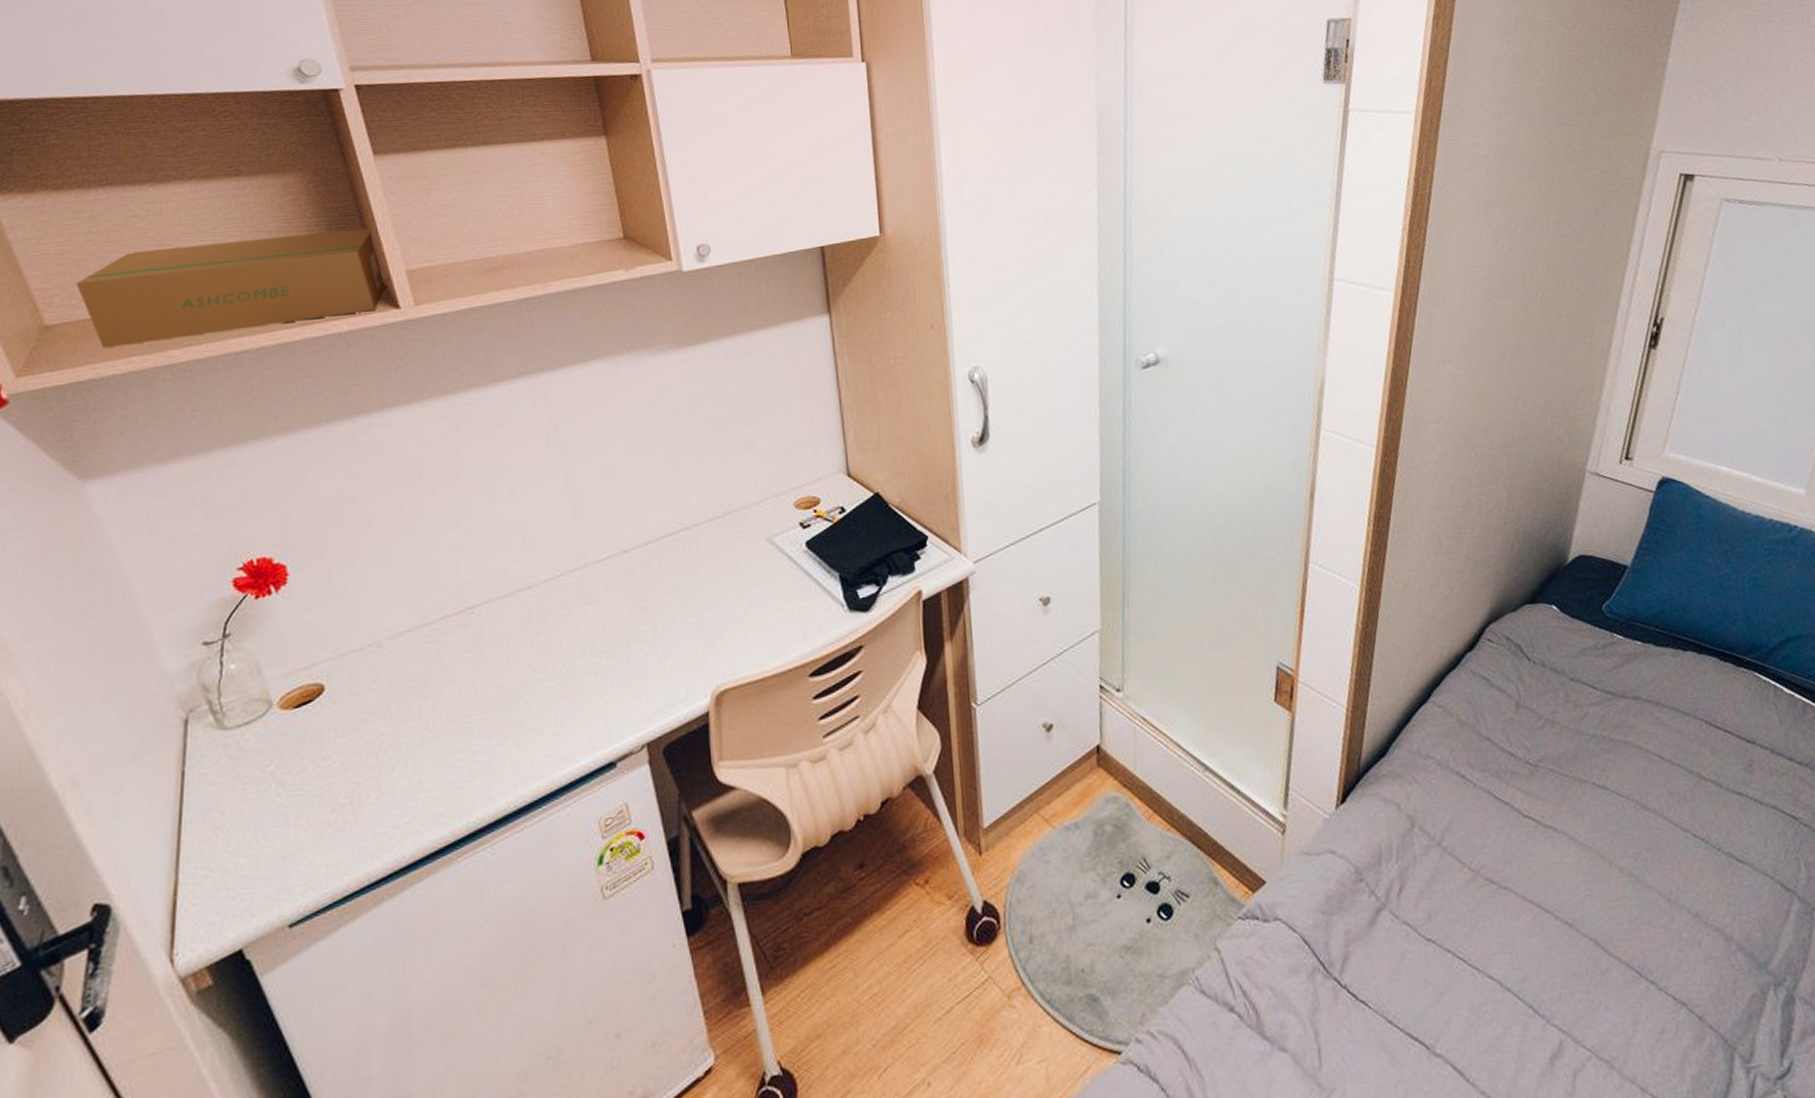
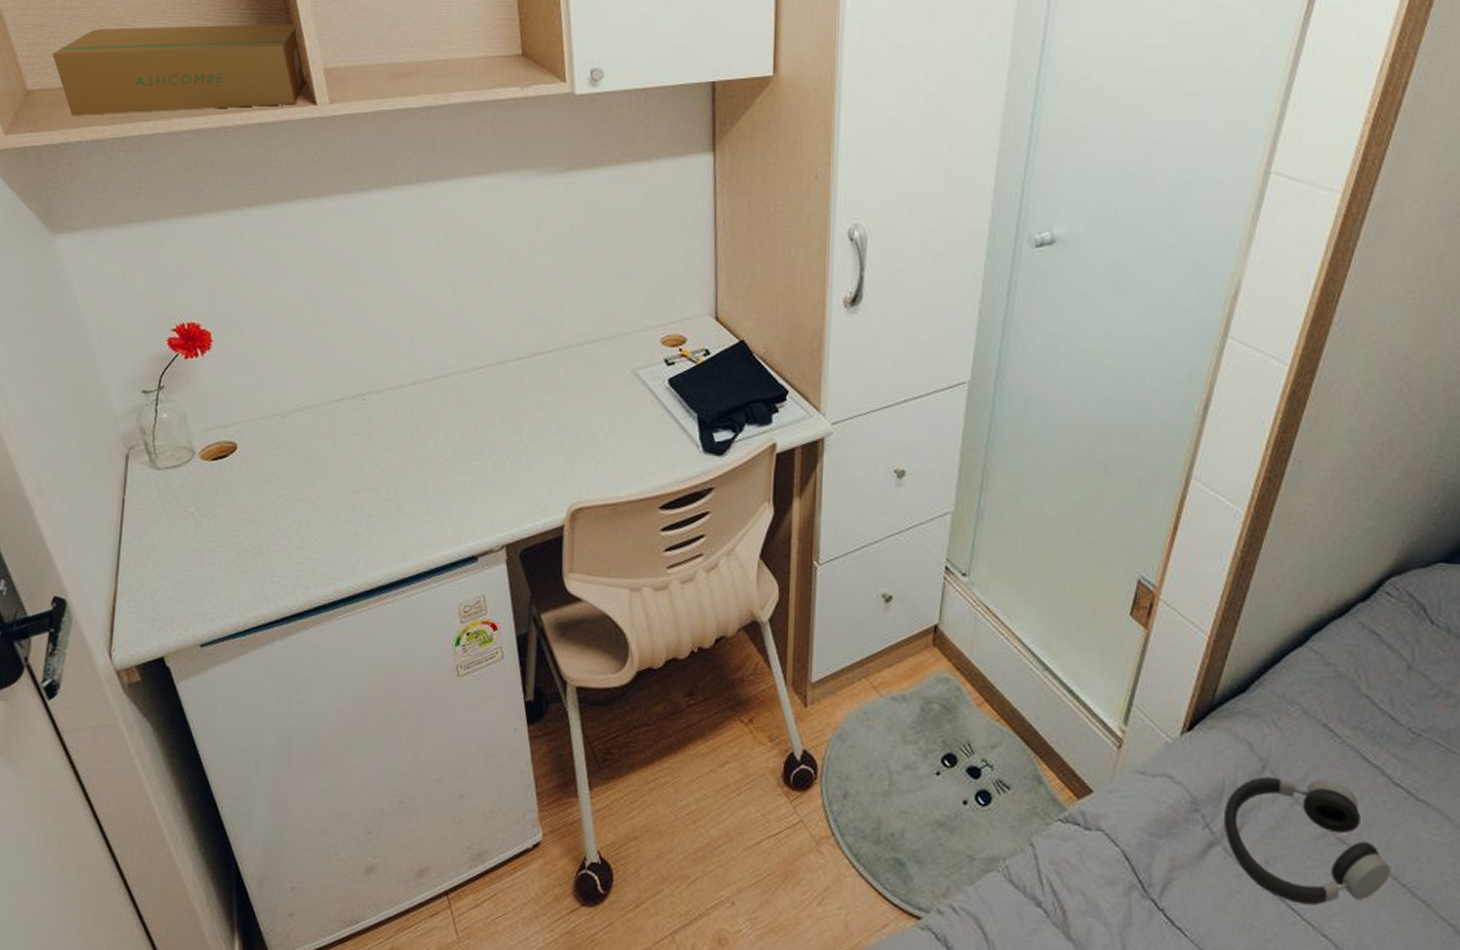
headphones: none [1384,824,1535,951] -> present [1223,776,1391,906]

